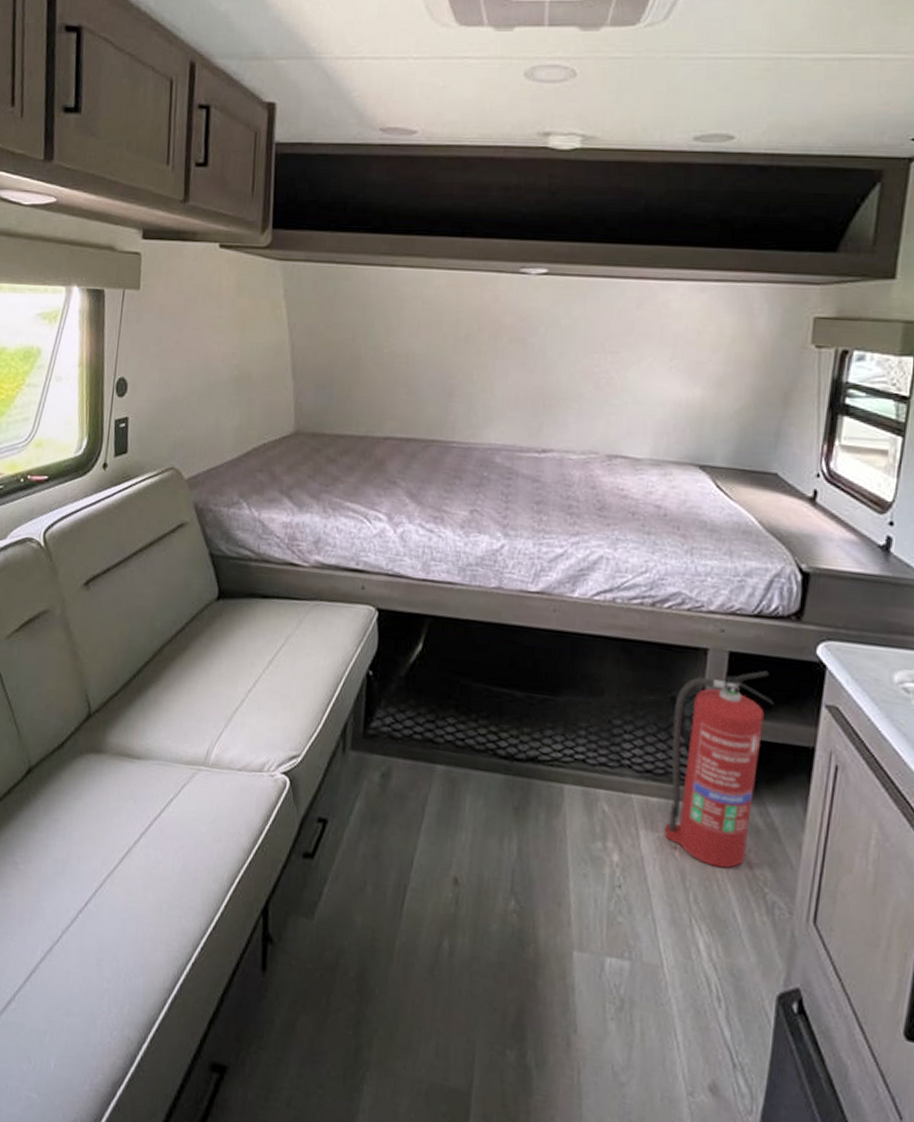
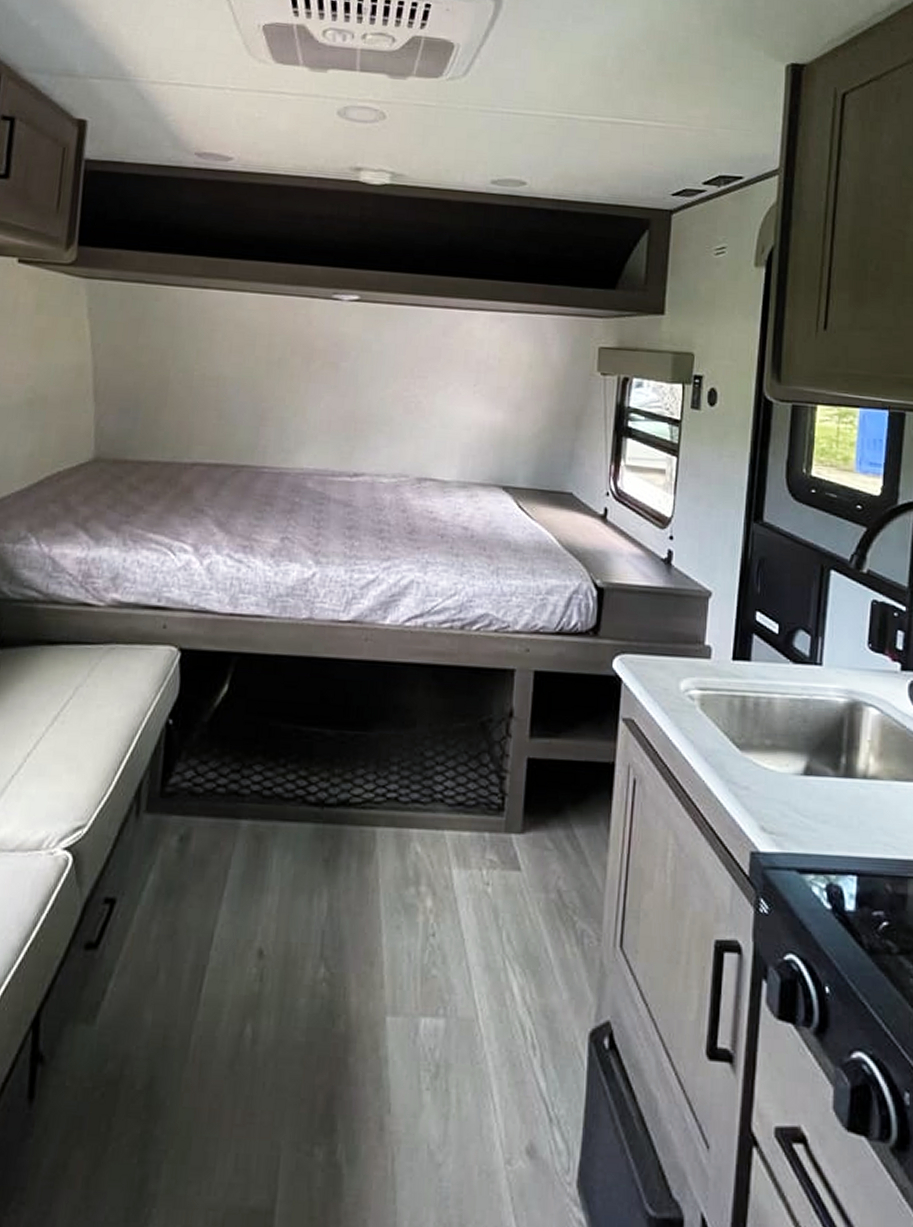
fire extinguisher: present [664,670,775,869] -> none [477,688,577,900]

